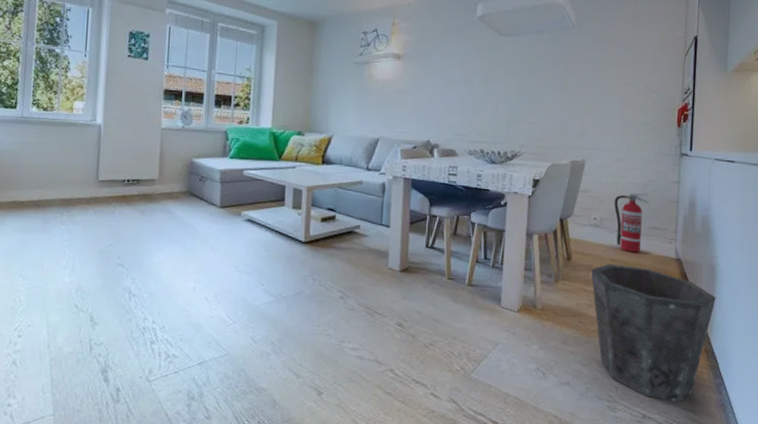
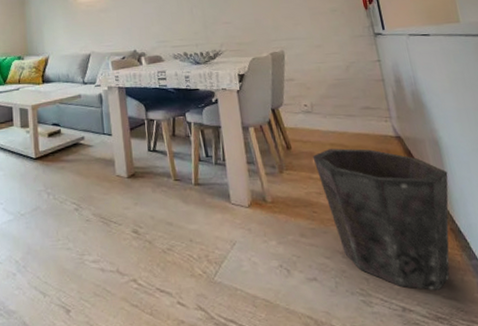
fire extinguisher: present [614,192,649,253] -> none [320,75,358,135]

